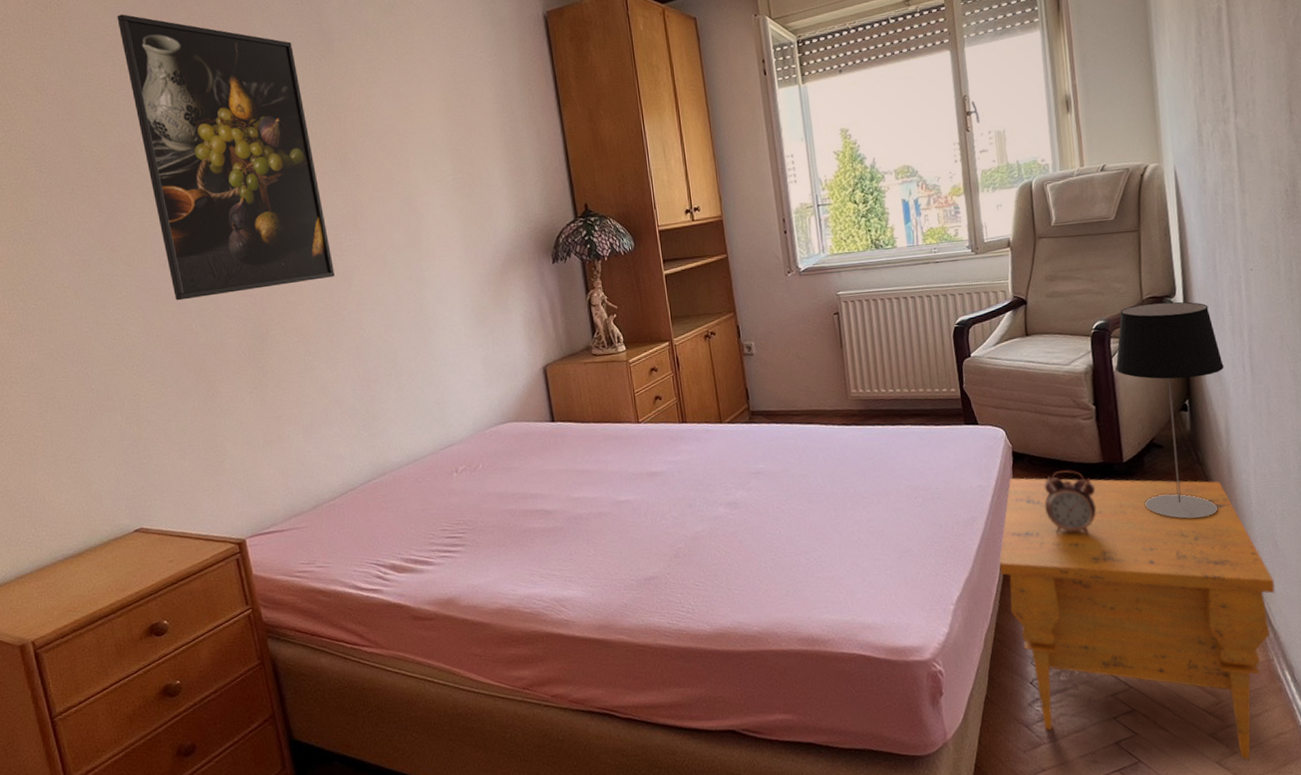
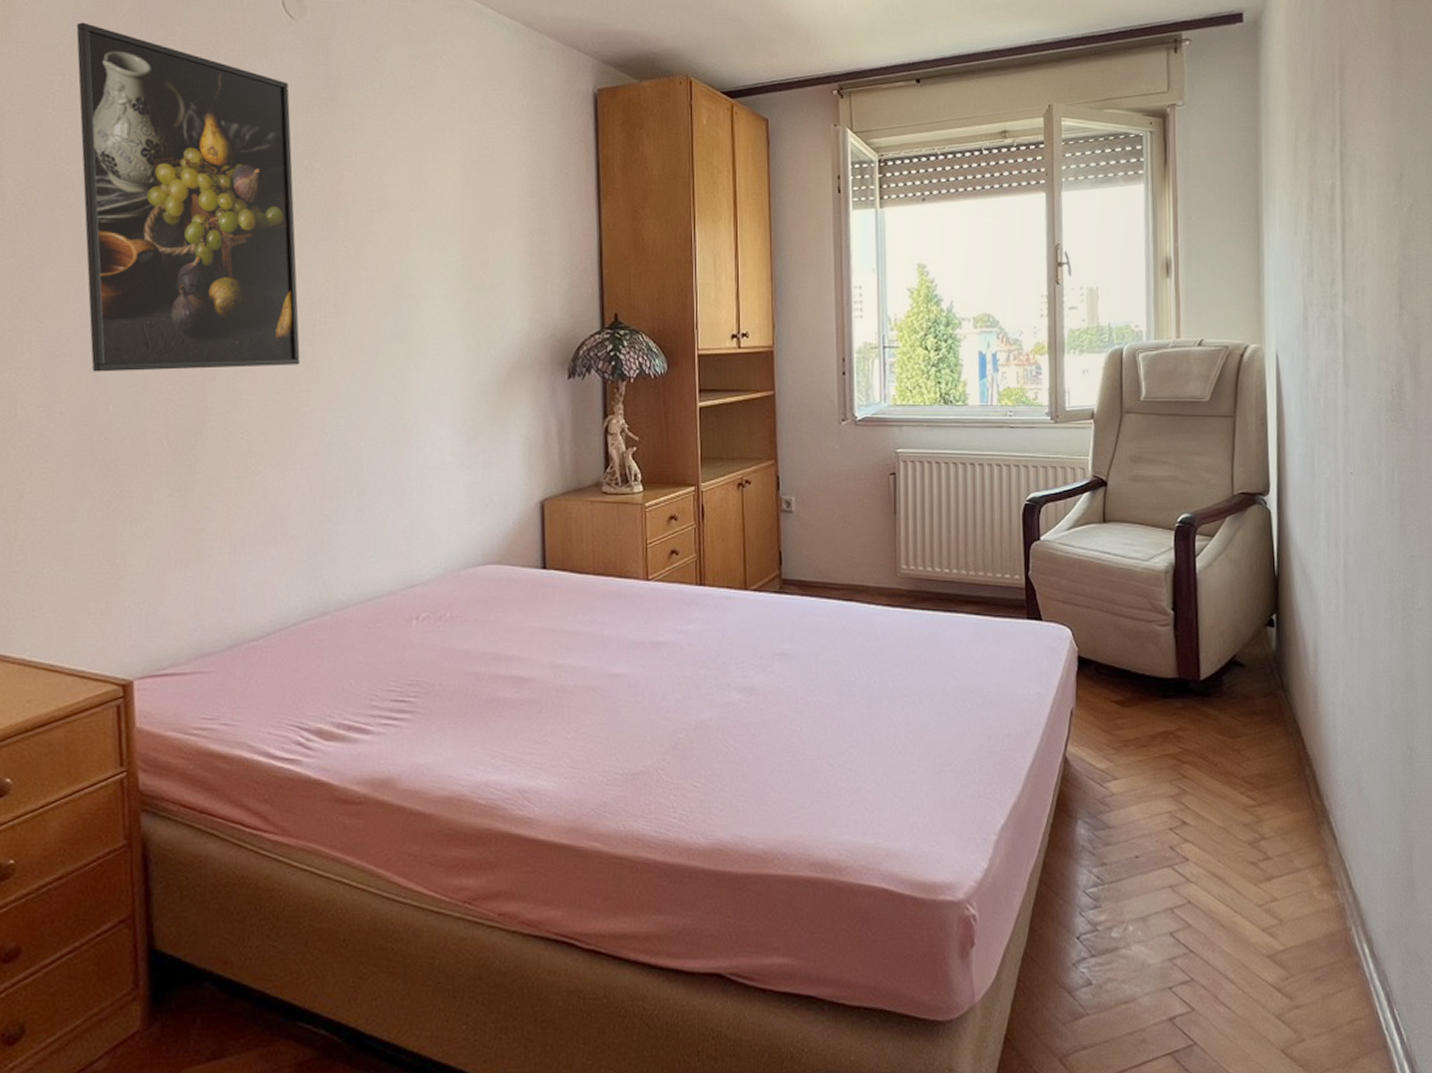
nightstand: present [999,478,1276,760] -> none [1052,688,1358,1050]
alarm clock: present [1044,470,1096,535] -> none [1110,683,1167,763]
table lamp: present [1116,301,1224,519] -> none [1199,500,1316,754]

